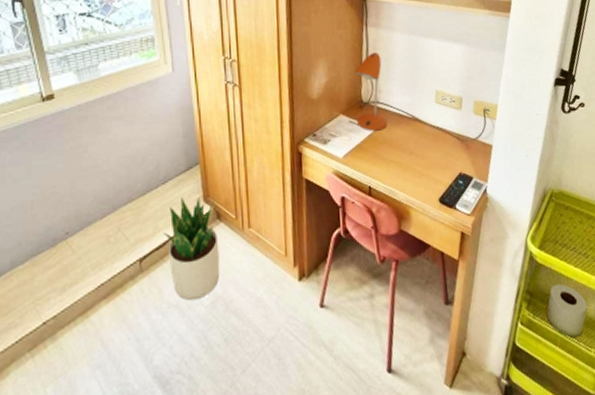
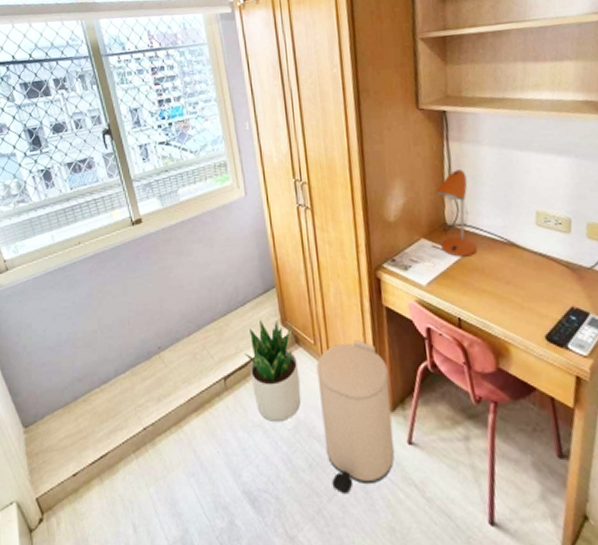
pedal bin: none [236,212,307,364] -> present [316,340,395,495]

